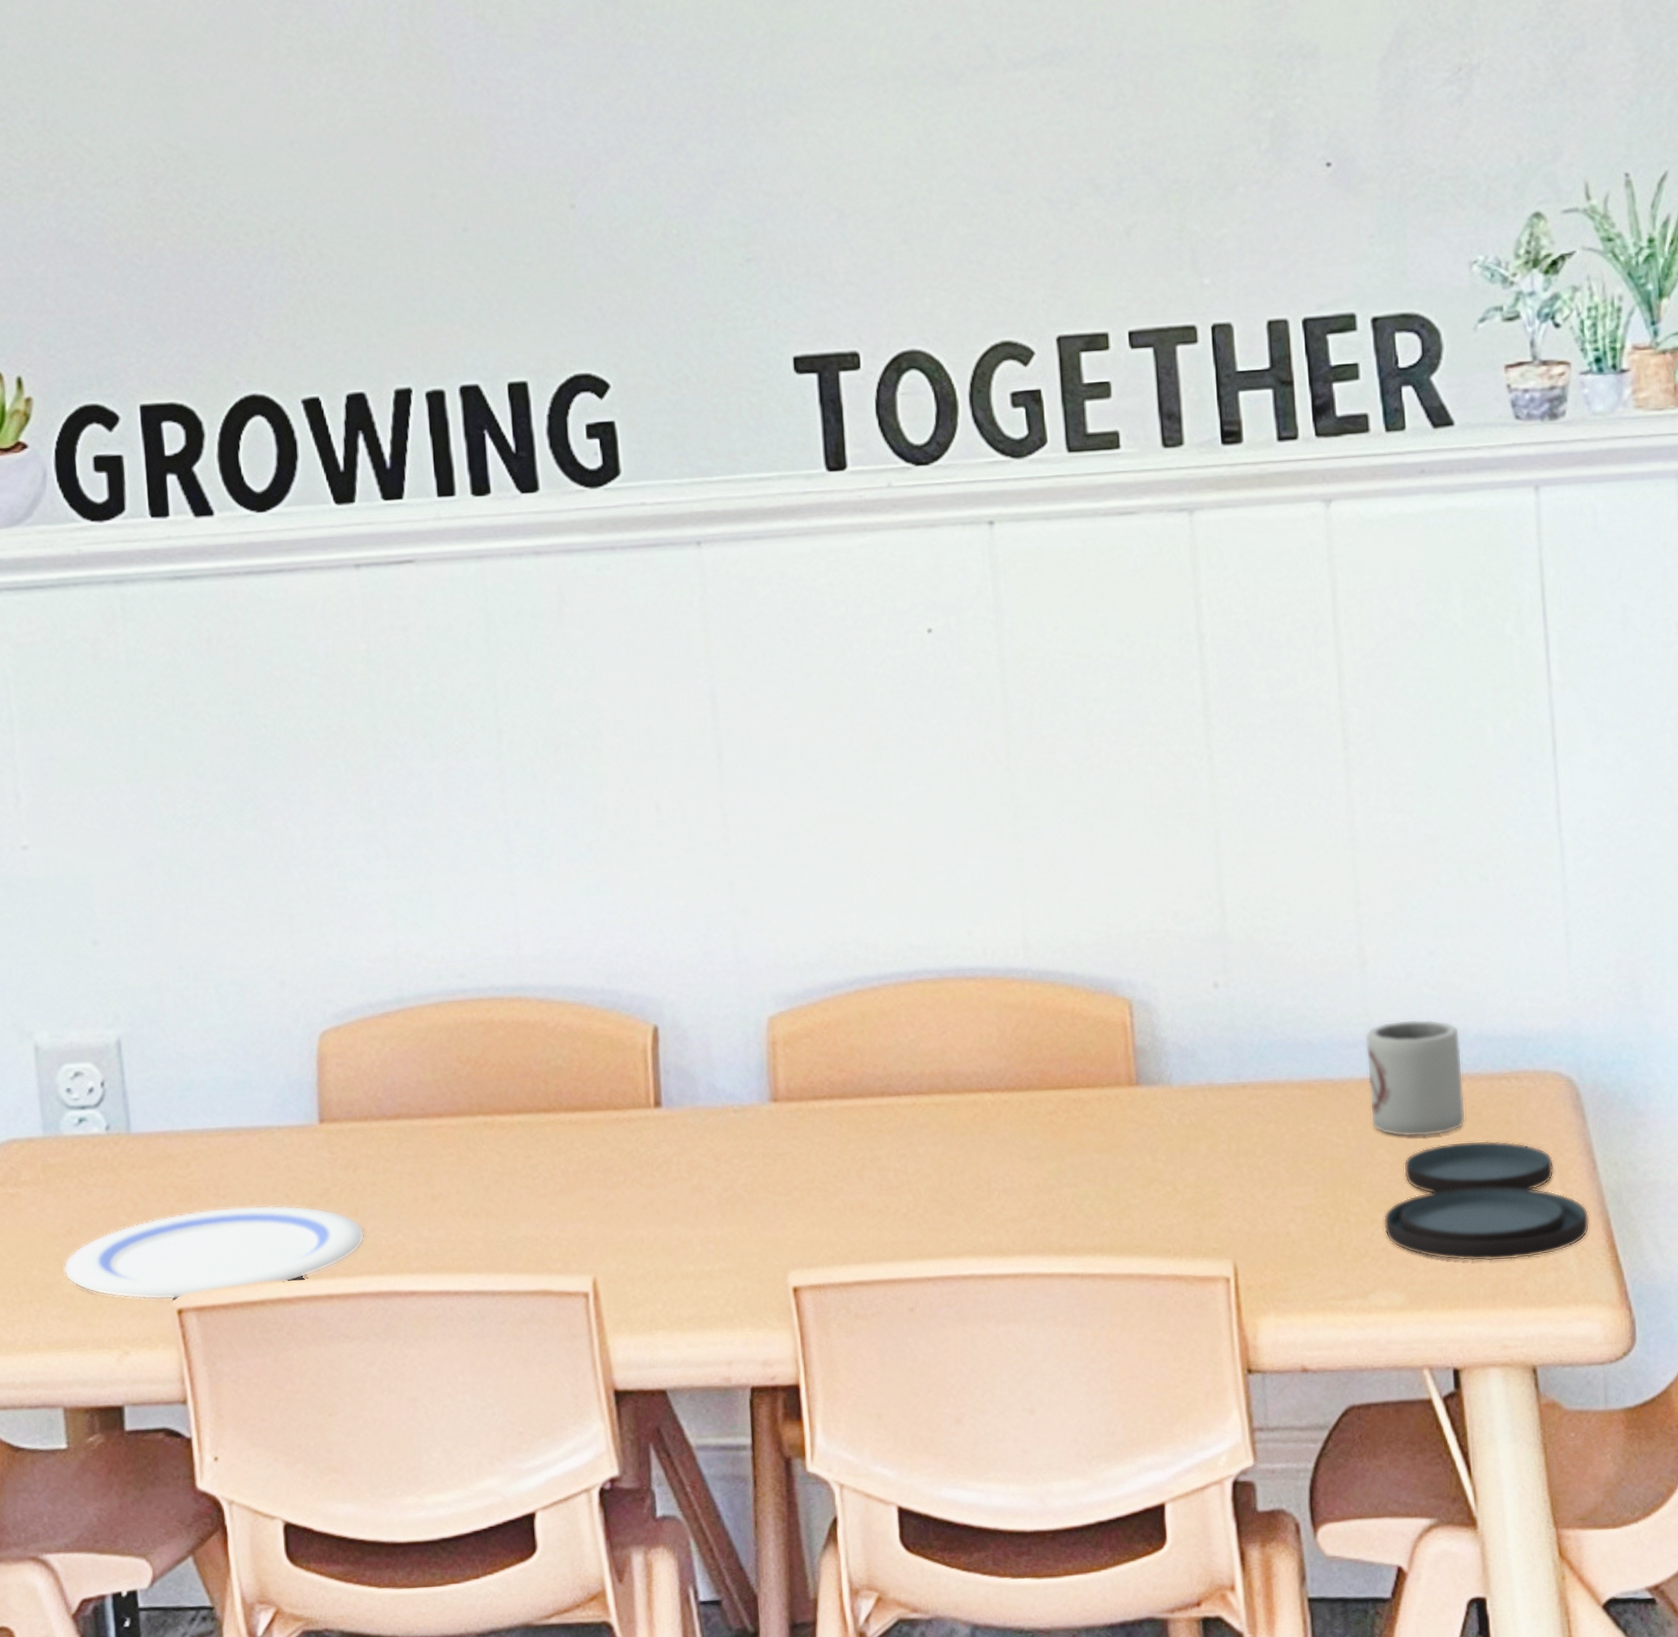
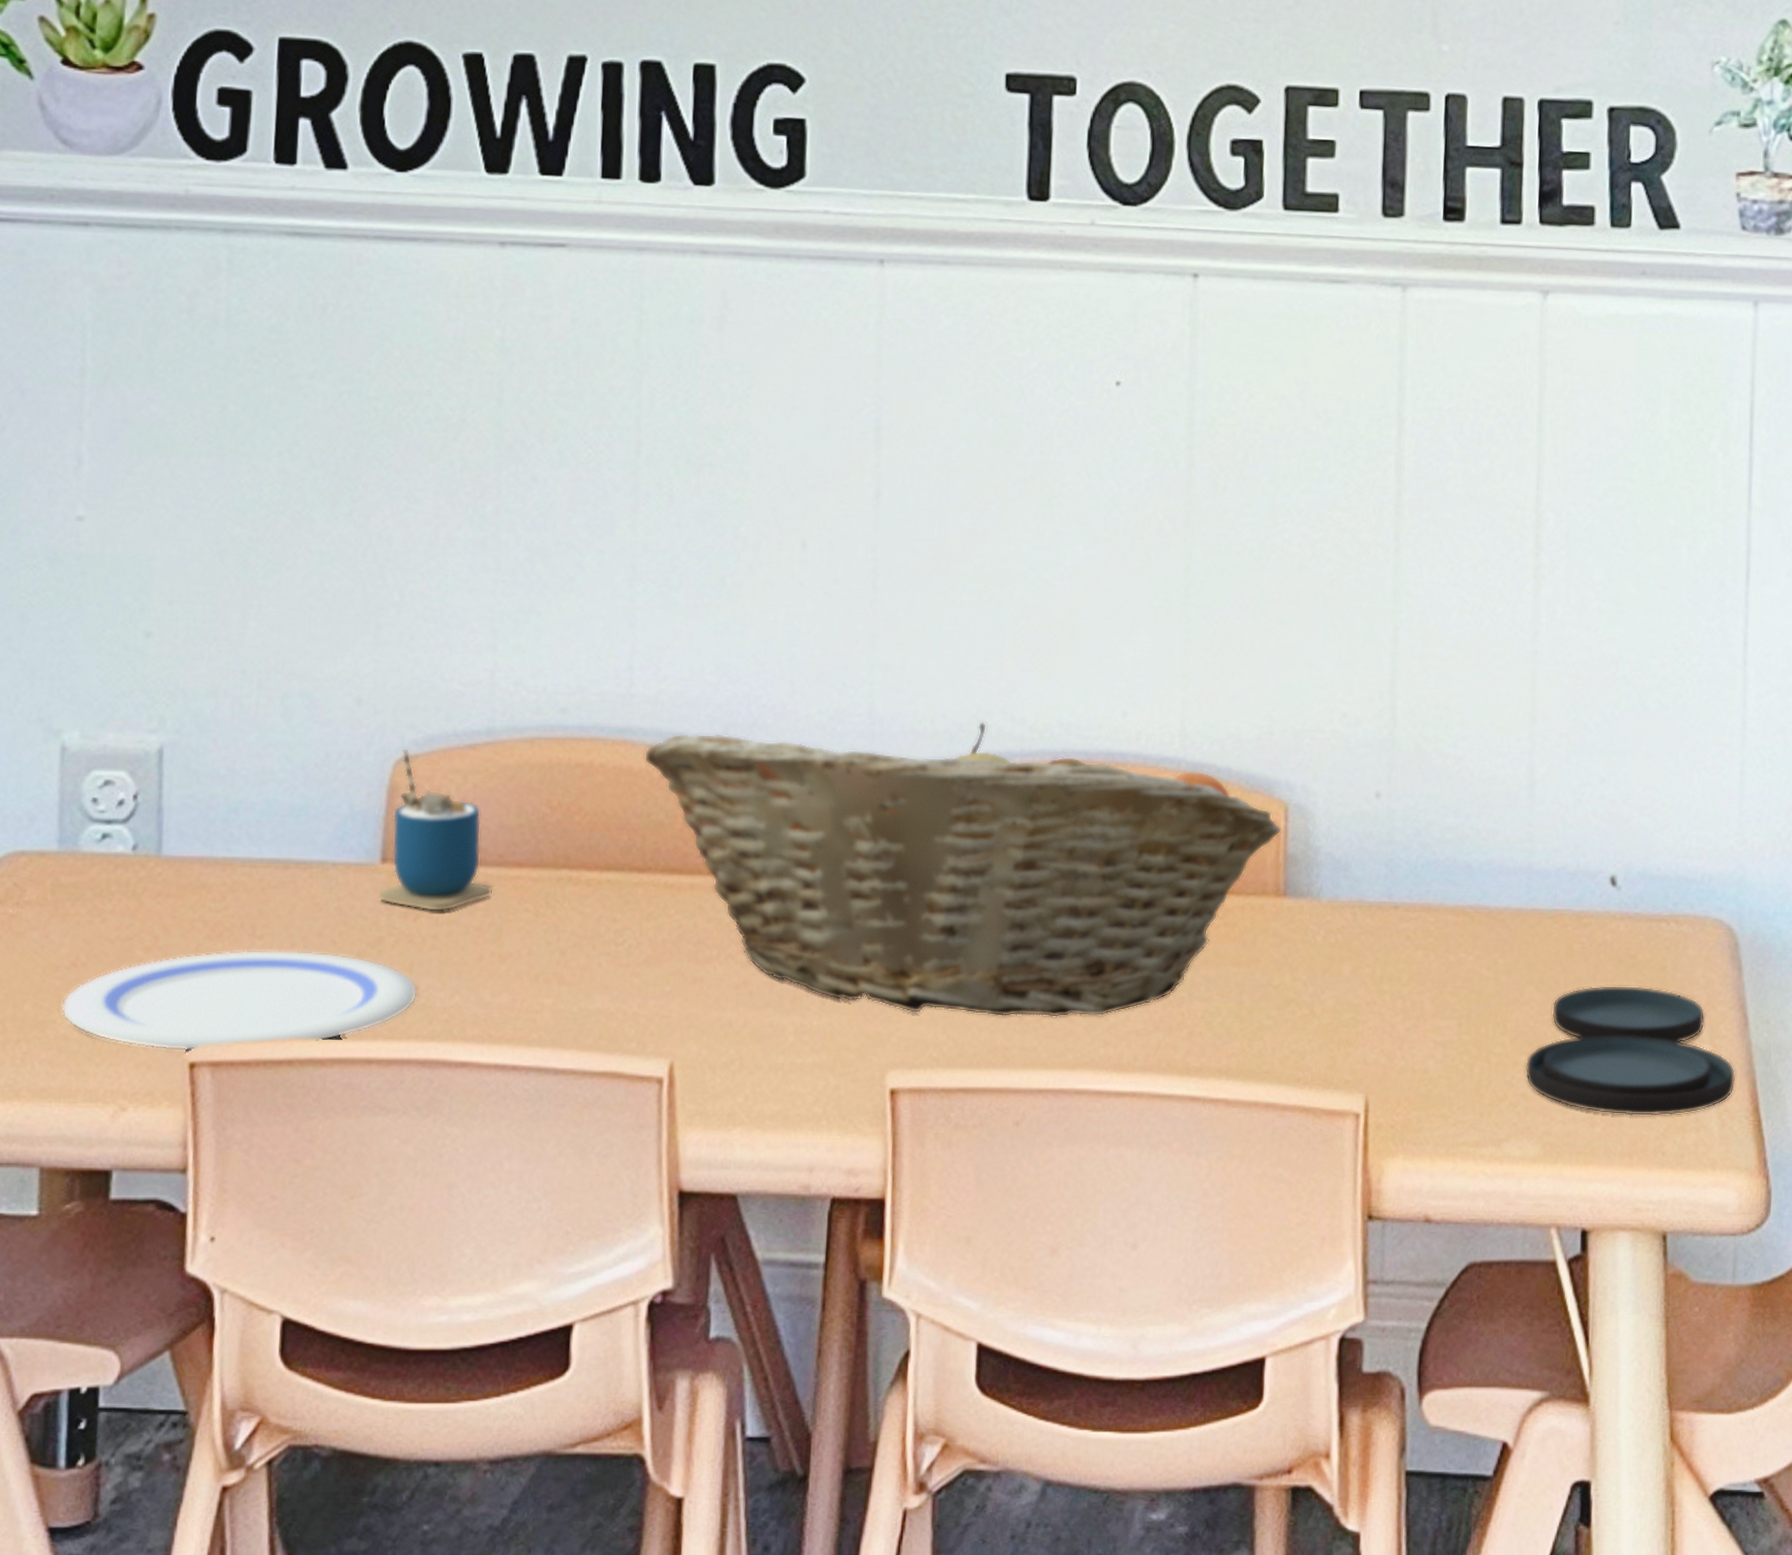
cup: none [320,1022,419,1163] -> present [378,748,493,912]
fruit basket: none [537,951,1129,1218] -> present [643,722,1282,1017]
cup: present [1365,1019,1466,1137] -> none [1523,849,1624,977]

